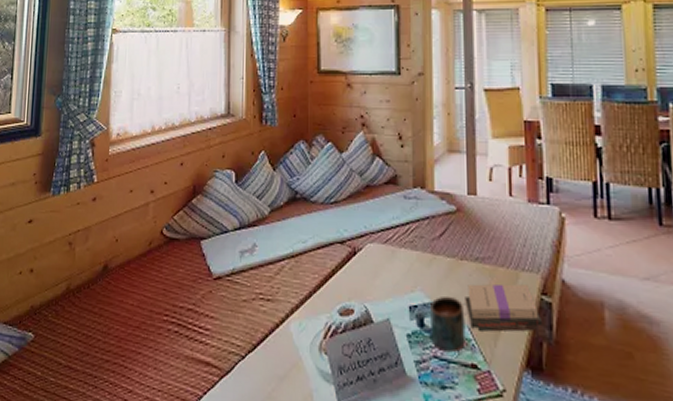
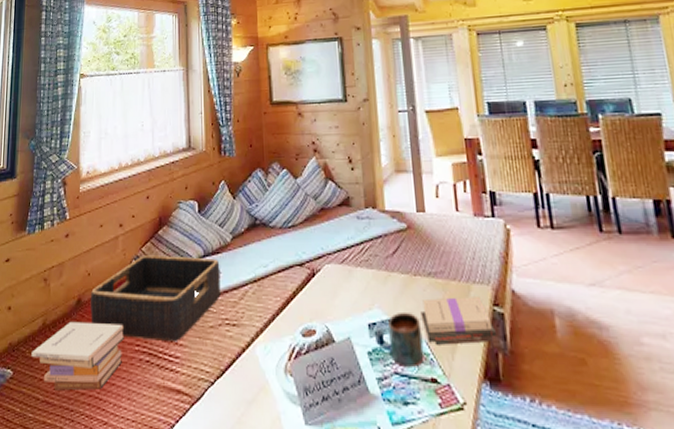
books: none [54,287,153,358] -> present [31,321,125,391]
basket: none [117,224,256,313] -> present [90,256,221,341]

